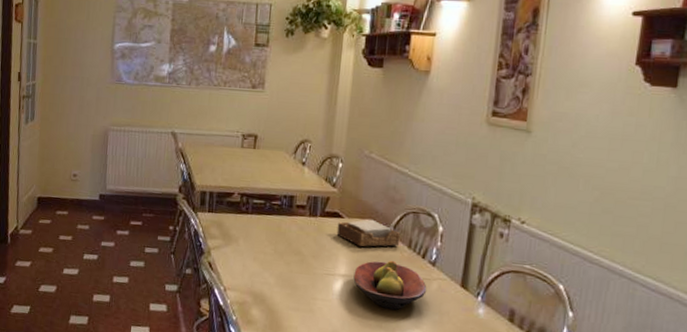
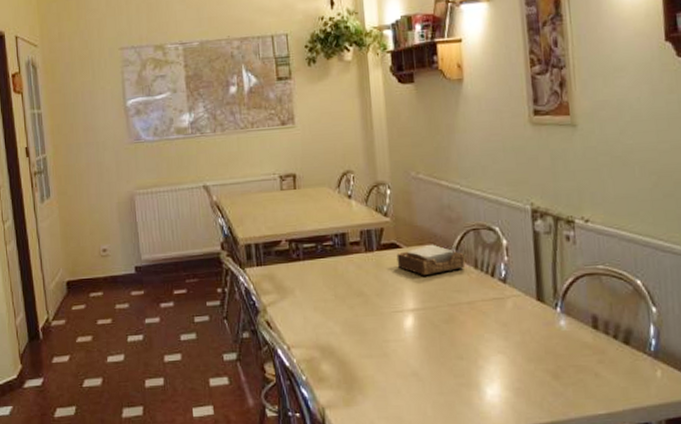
fruit bowl: present [353,260,427,310] -> none [423,284,503,338]

